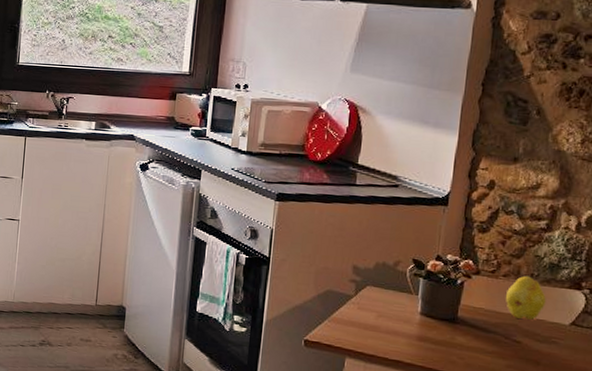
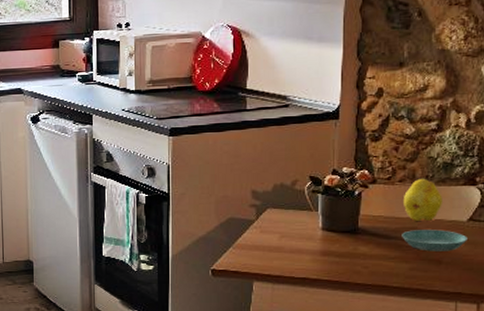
saucer: none [501,327,568,354] -> present [402,229,467,252]

